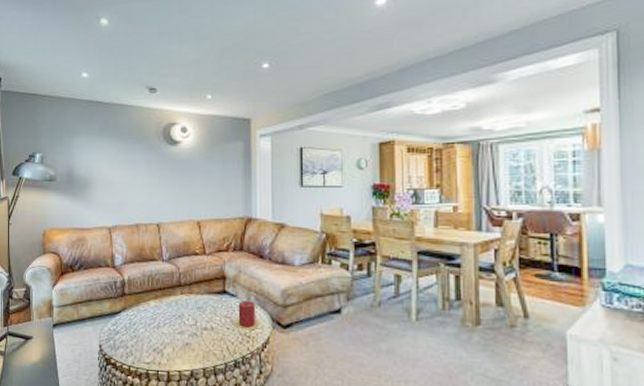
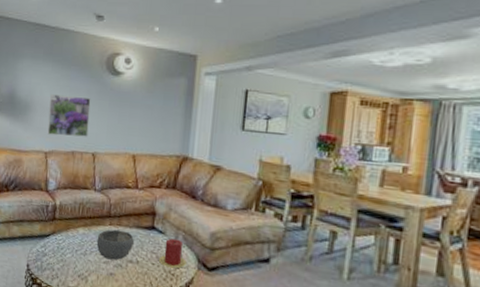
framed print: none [109,169,151,210] -> present [47,94,91,137]
bowl: none [169,298,206,330] -> present [96,229,134,261]

